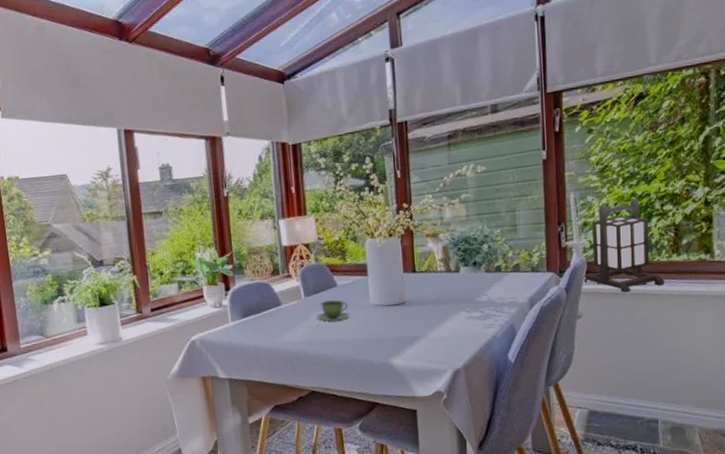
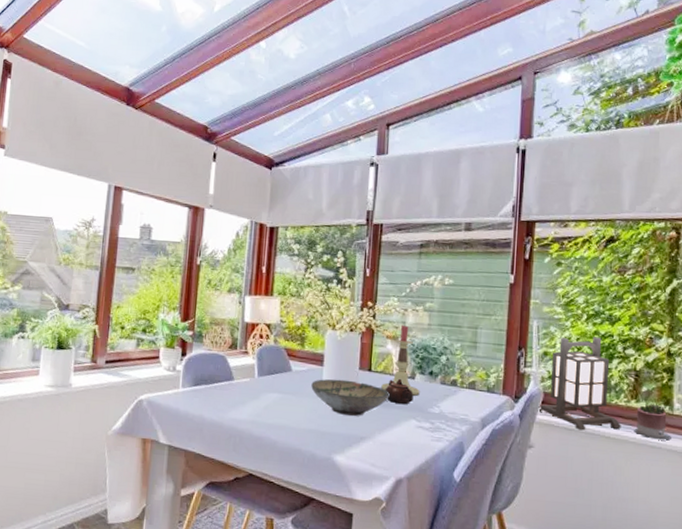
teacup: present [317,300,349,321] -> none [267,384,300,406]
bowl: none [358,284,437,319] -> present [311,379,390,416]
candlestick: none [427,220,466,289] -> present [381,325,420,396]
teapot: none [431,274,461,299] -> present [385,378,414,404]
succulent planter: none [677,254,714,289] -> present [634,404,671,441]

